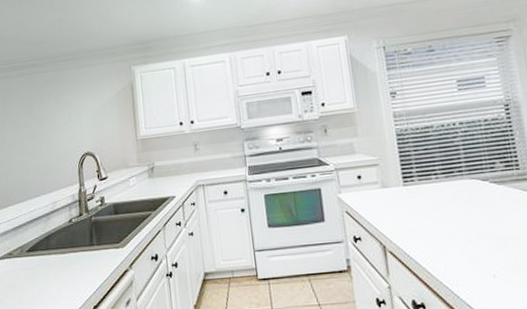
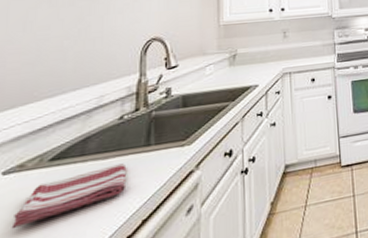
dish towel: none [10,258,79,300] -> present [11,163,127,229]

